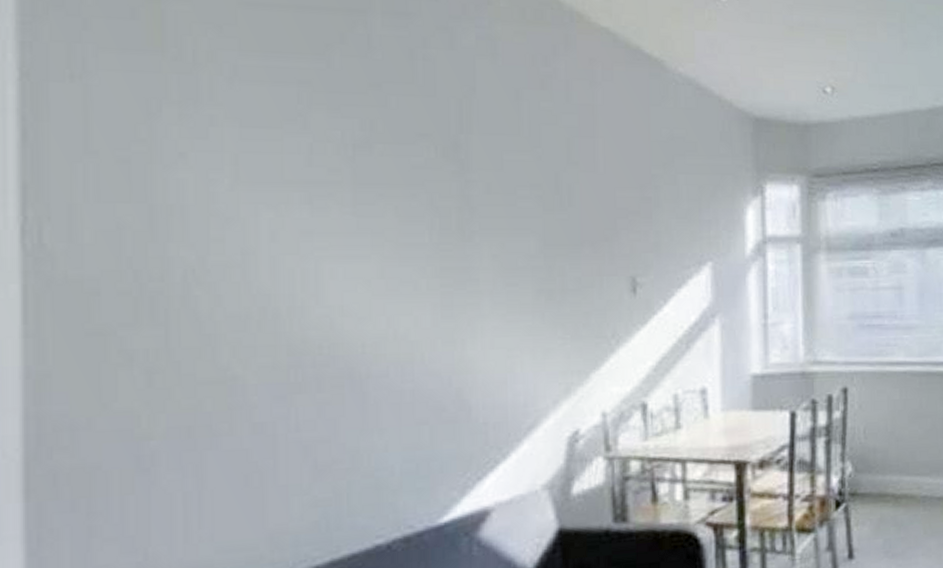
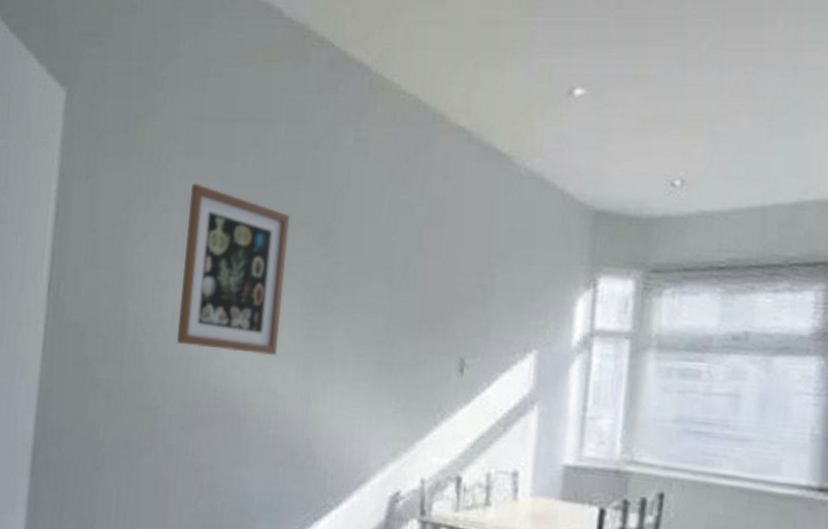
wall art: none [251,87,404,296] -> present [177,183,290,356]

